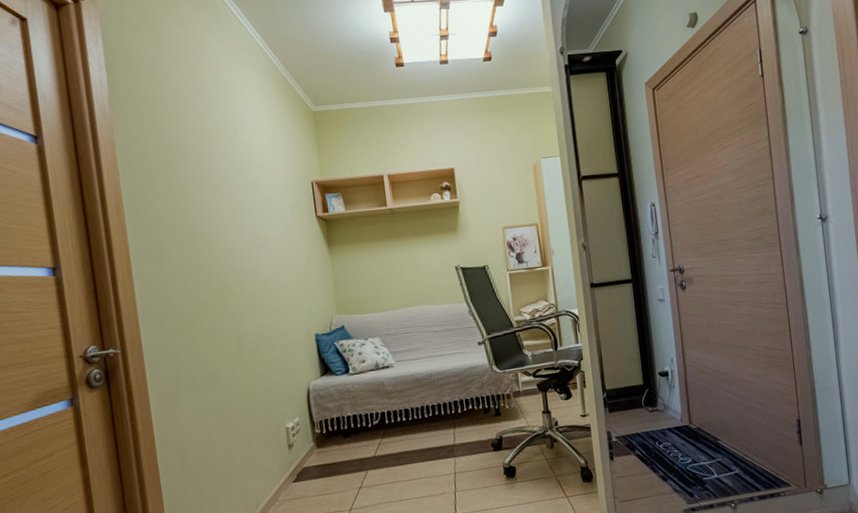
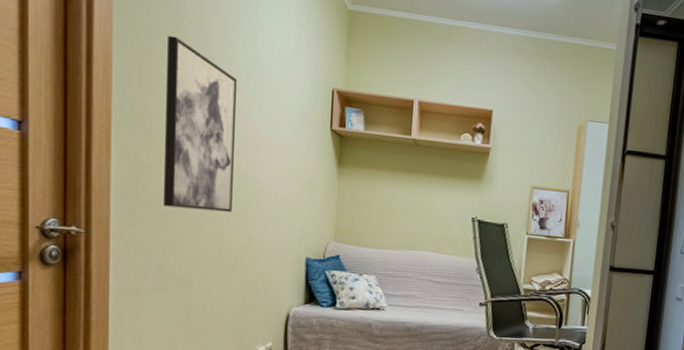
wall art: none [164,167,243,315] -> present [162,35,236,213]

